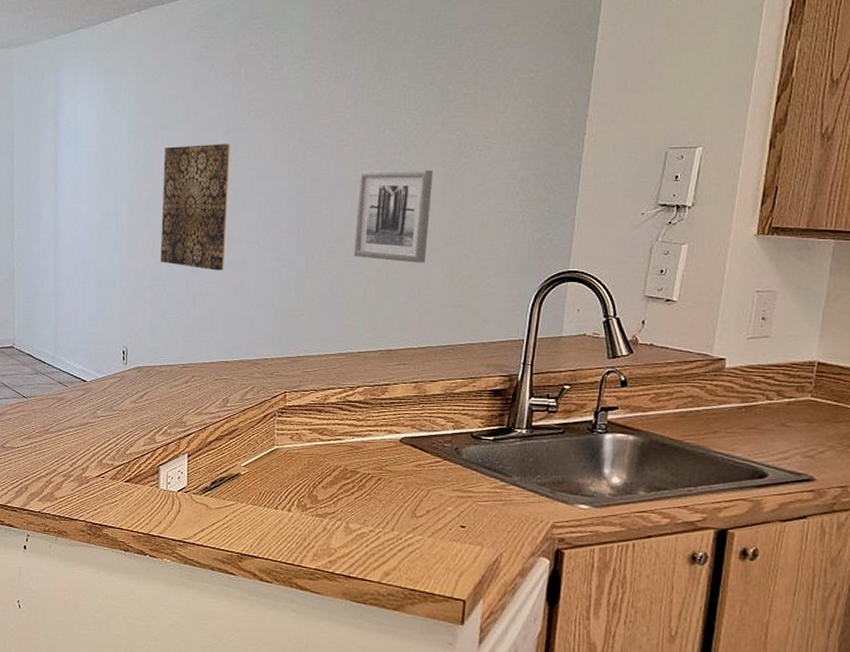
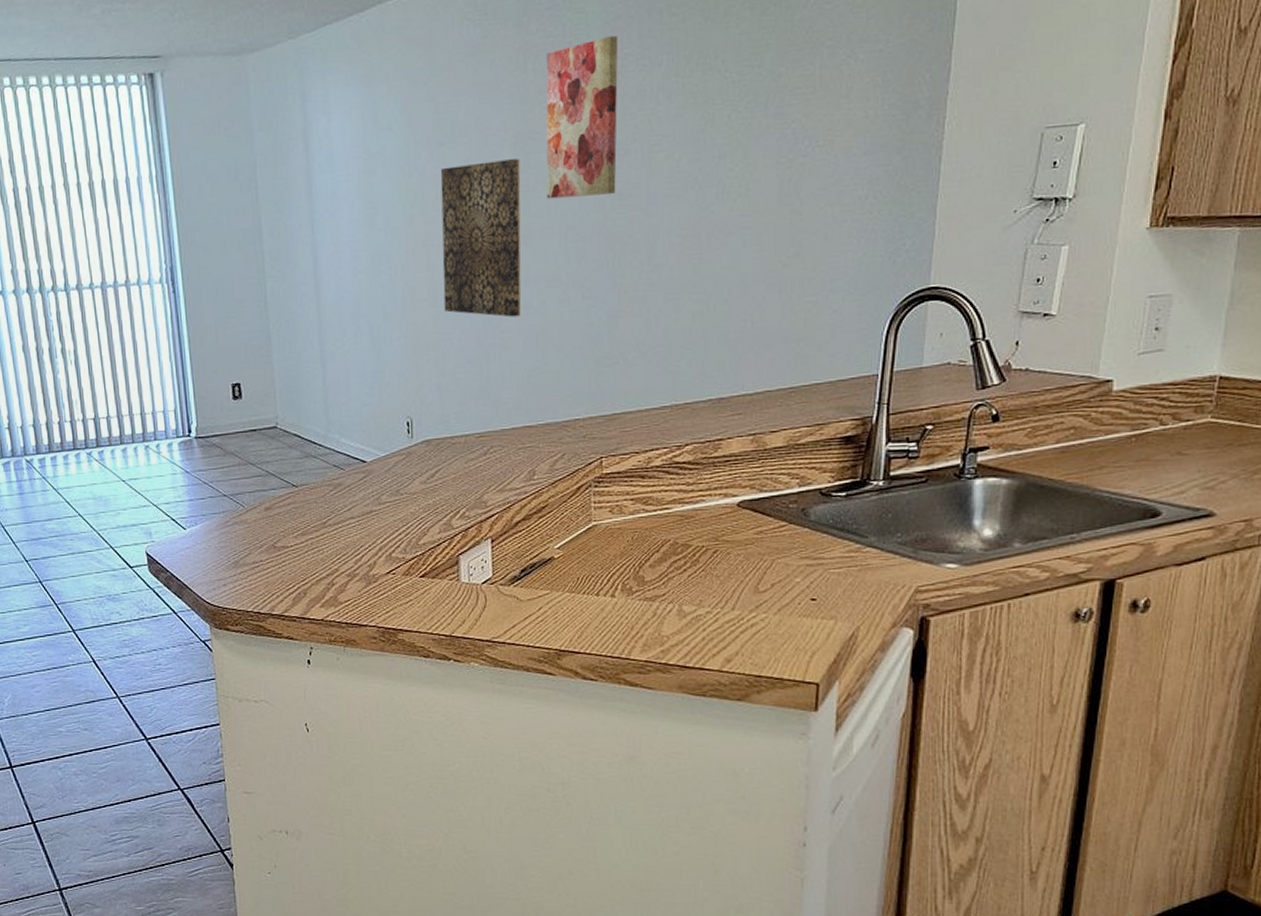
wall art: none [251,52,316,178] -> present [546,35,619,199]
wall art: present [353,170,433,263] -> none [674,174,766,291]

